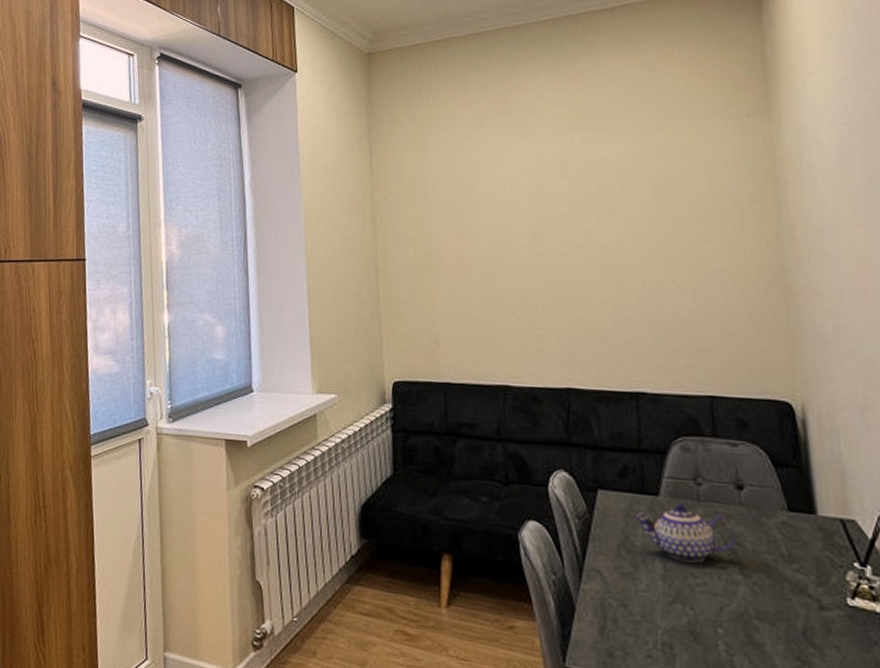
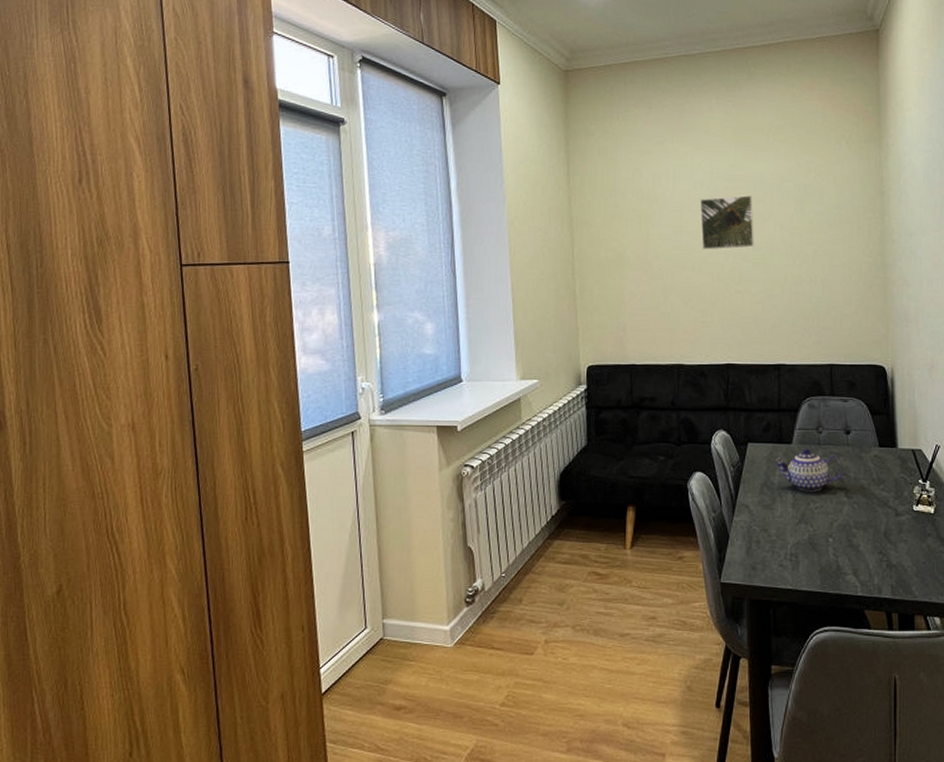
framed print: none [527,184,599,250] -> present [699,195,754,250]

